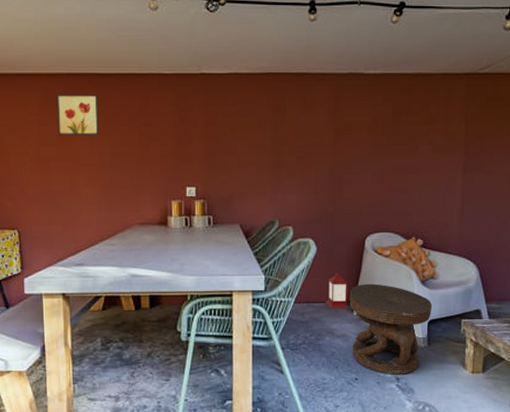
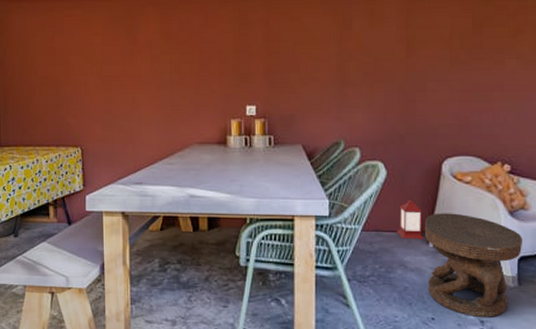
wall art: present [56,95,99,135] -> none [119,13,160,54]

